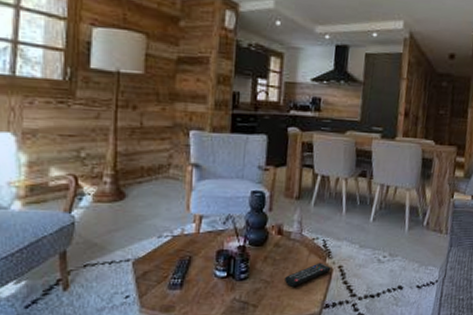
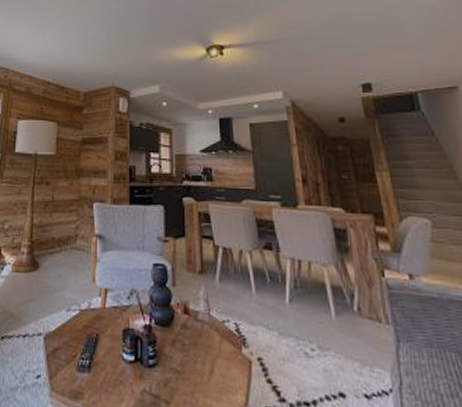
remote control: present [284,262,331,287] -> none [196,351,249,381]

